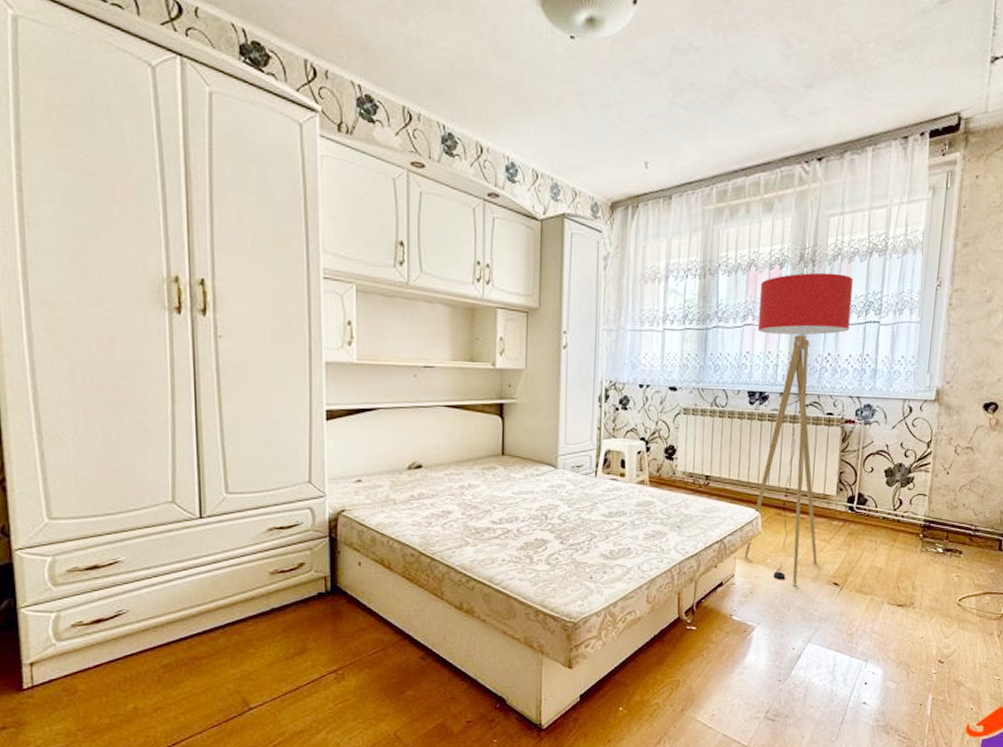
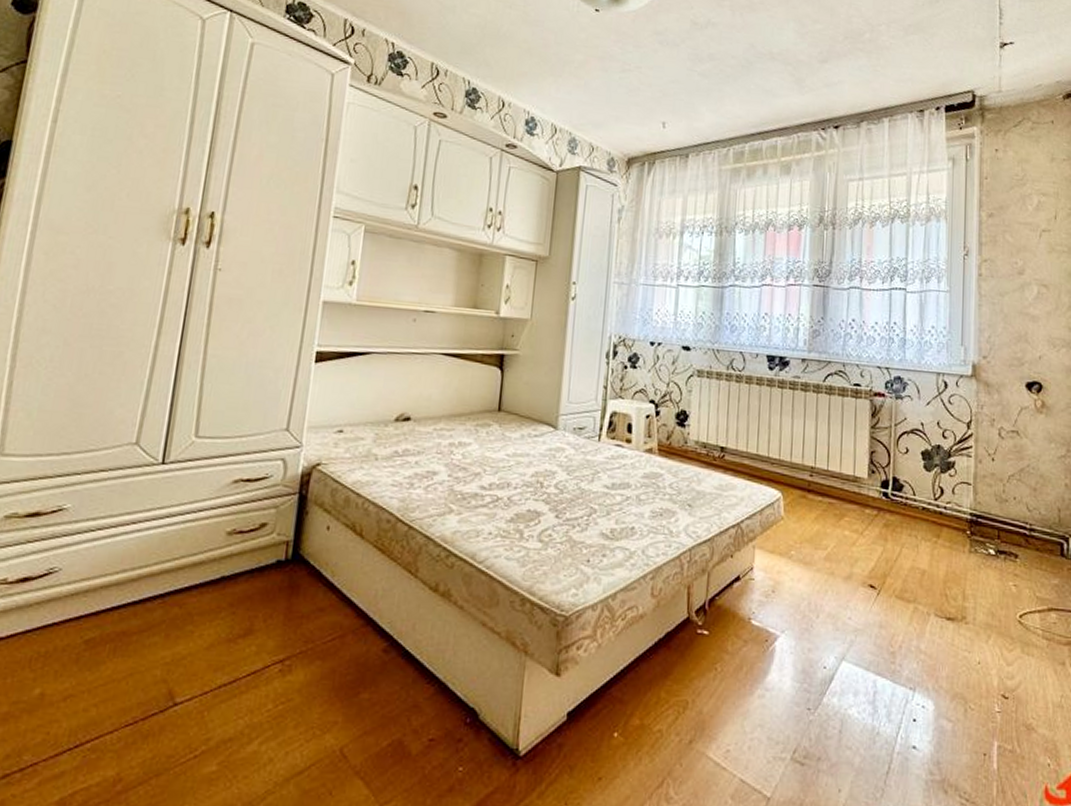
floor lamp: present [745,272,853,585] -> none [765,235,876,585]

